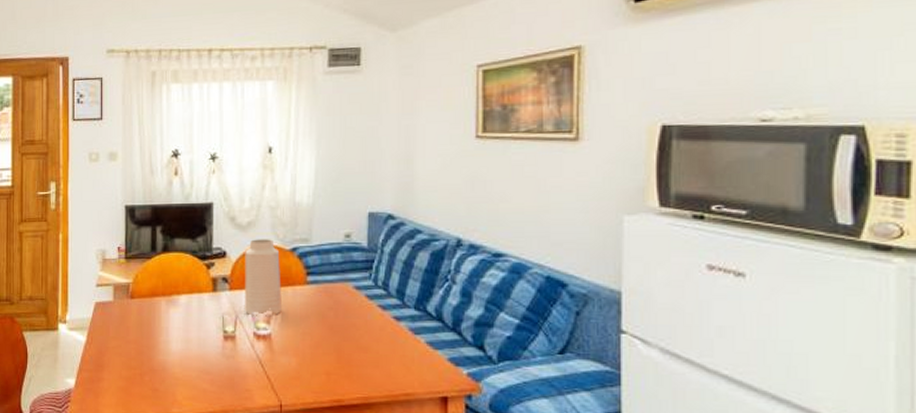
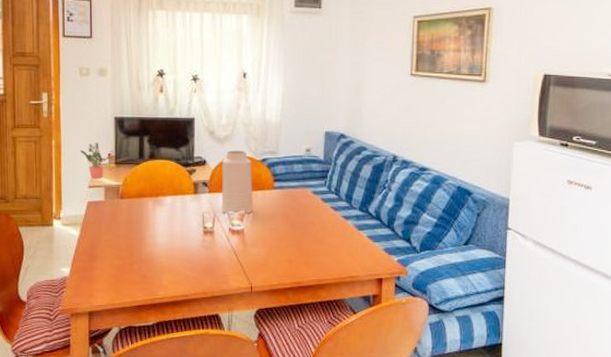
potted plant: none [88,235,125,277] -> present [80,143,115,180]

